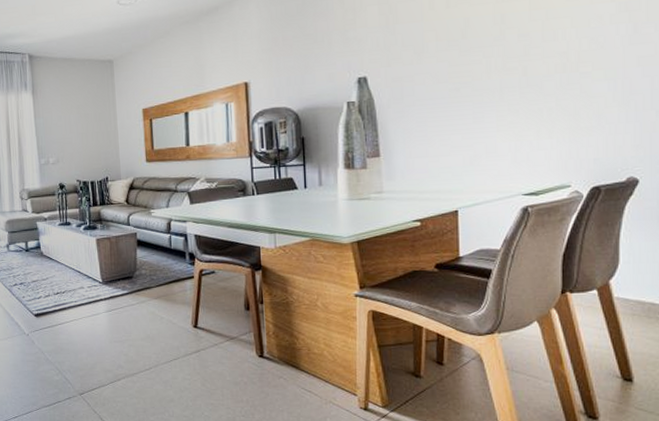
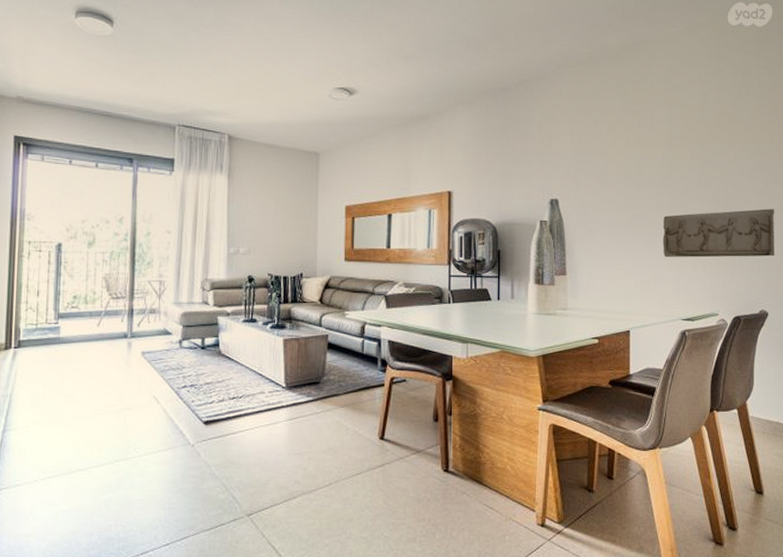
relief sculpture: none [495,56,648,127] -> present [662,209,775,258]

